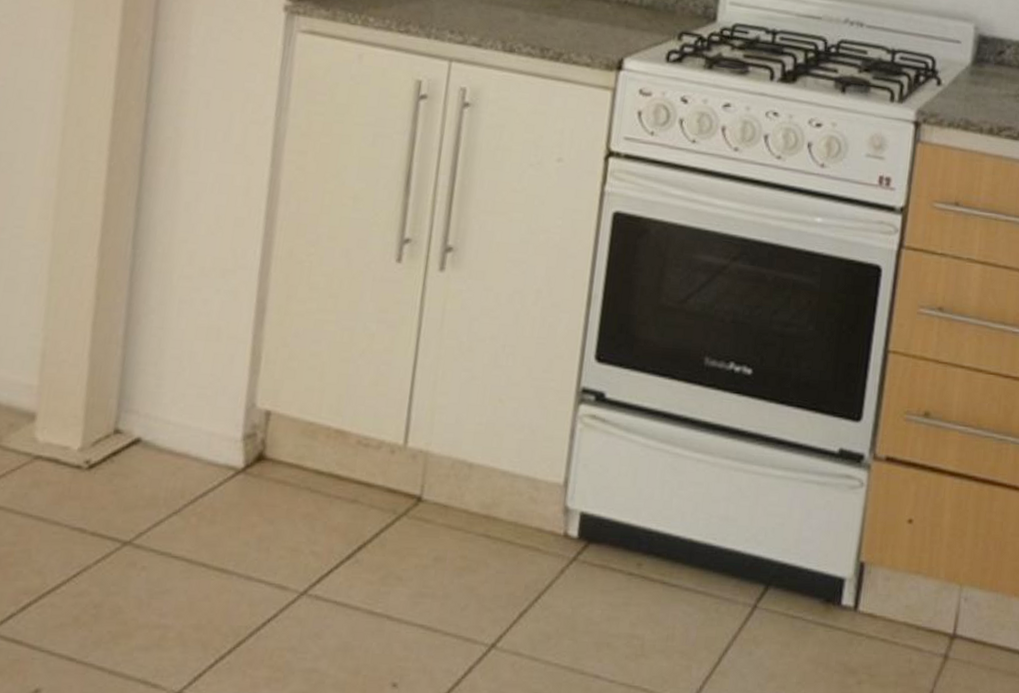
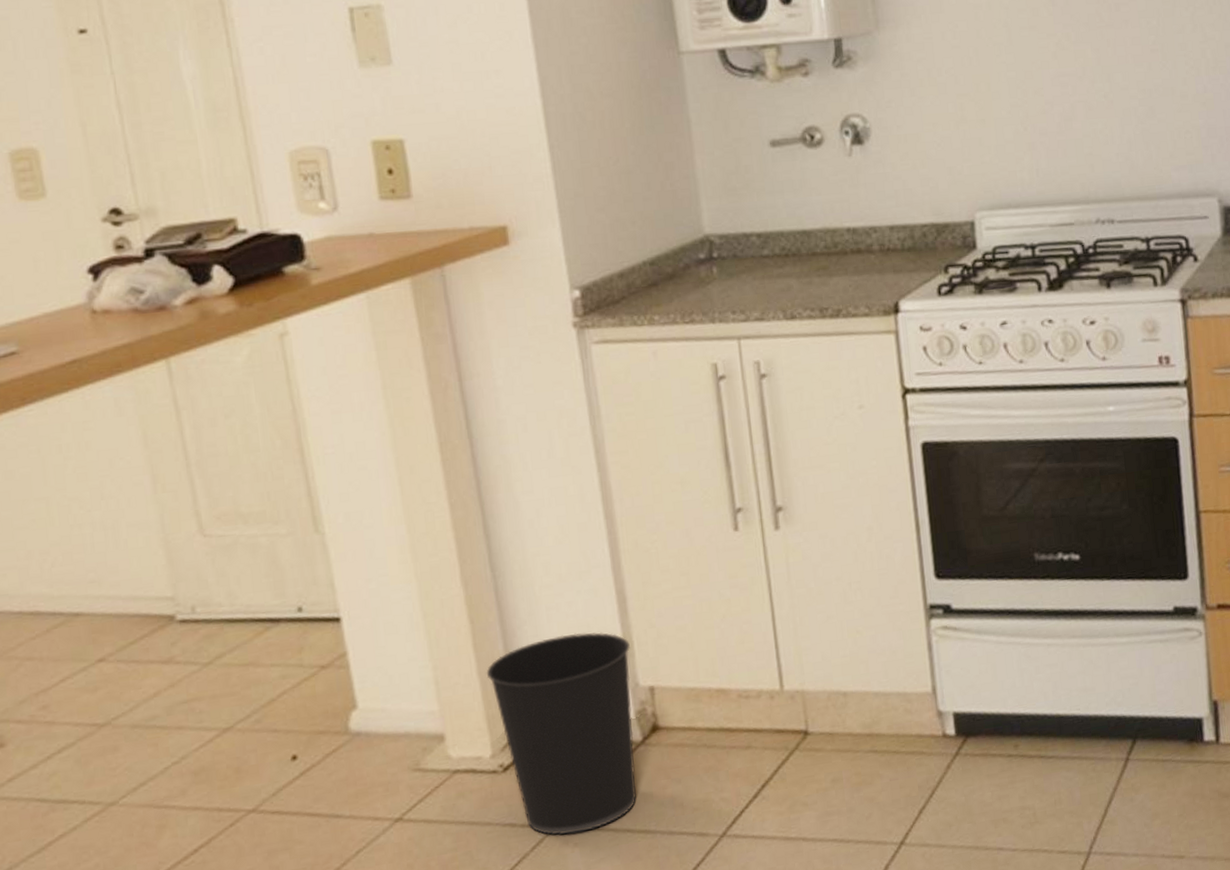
wastebasket: none [98,333,257,556] -> present [486,632,637,835]

